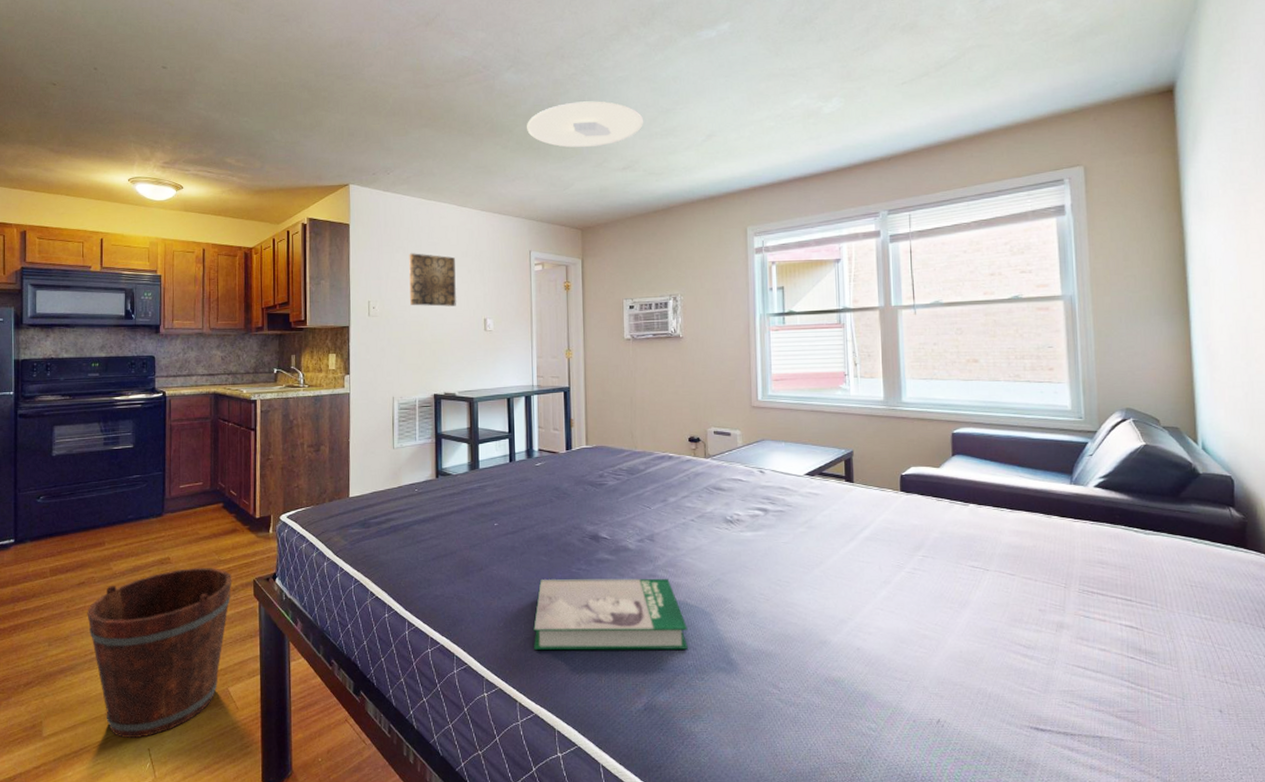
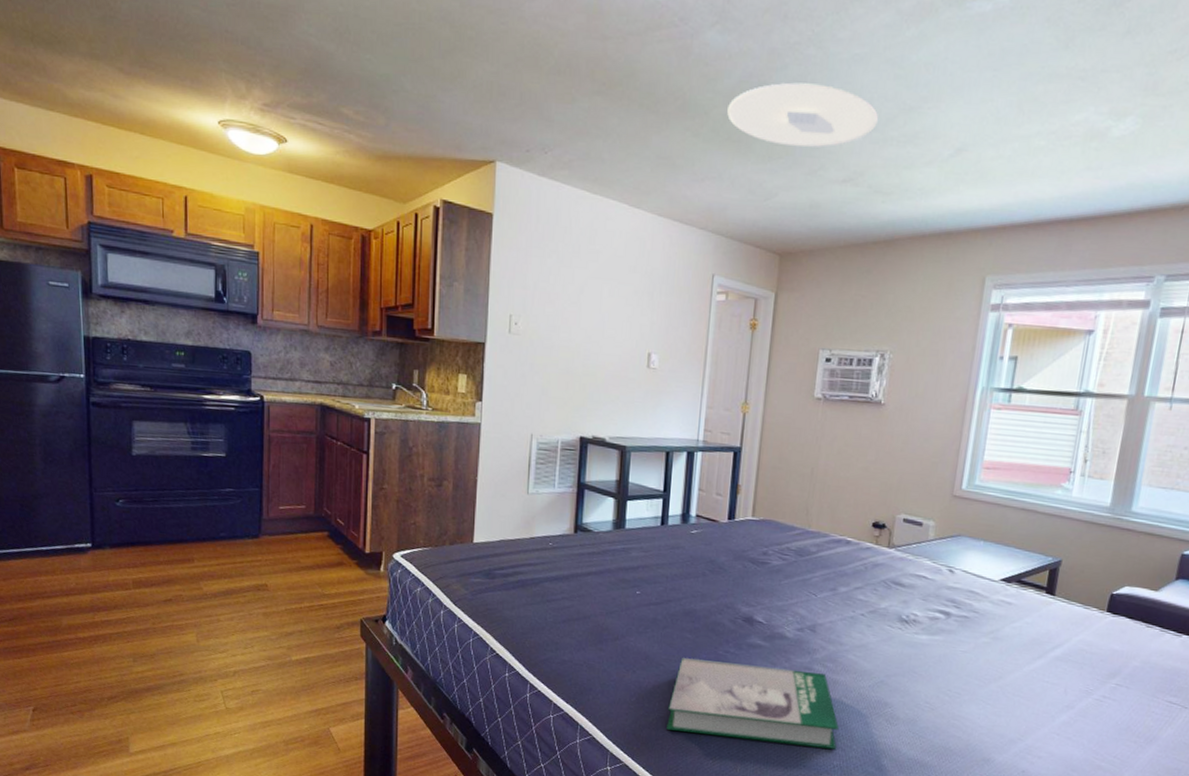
bucket: present [87,567,232,738] -> none [175,598,337,766]
wall art: present [409,253,456,307] -> none [560,260,620,334]

